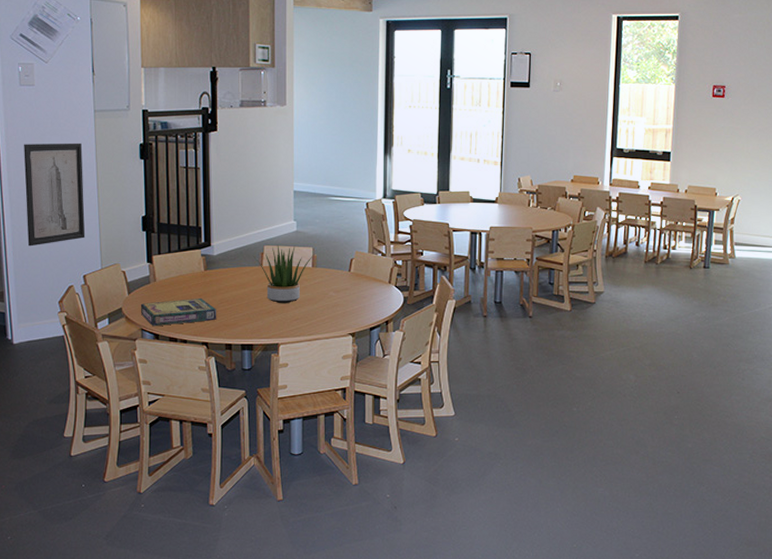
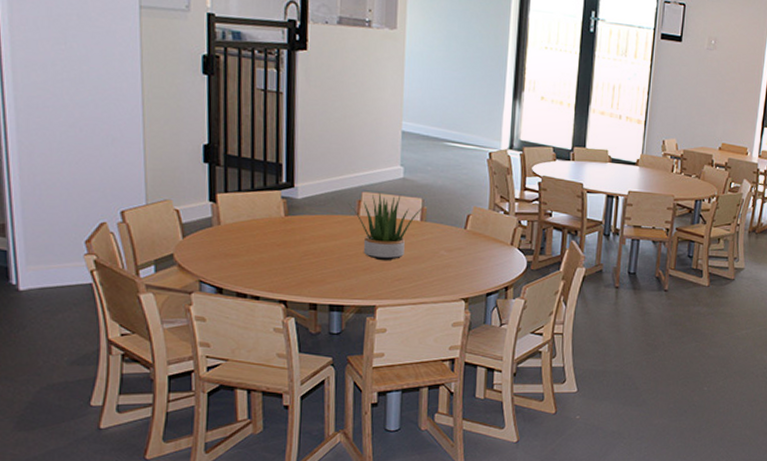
wall art: present [24,143,86,247] -> none [36,38,125,170]
video game box: present [140,298,217,327] -> none [198,247,300,279]

